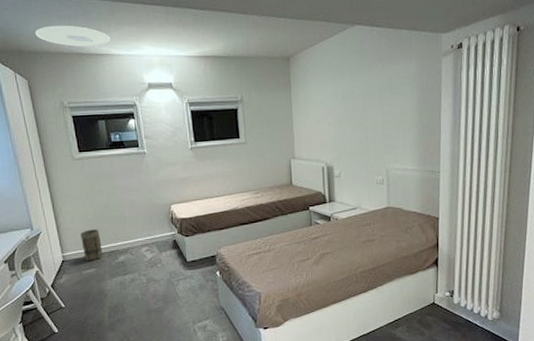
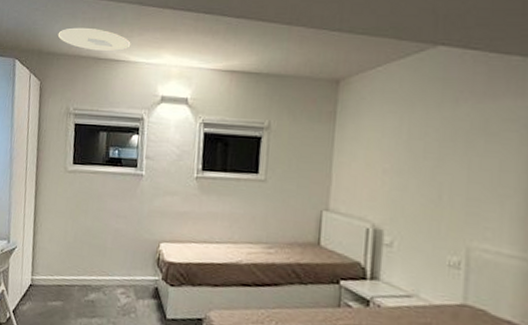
basket: present [80,229,103,262] -> none [53,254,76,292]

